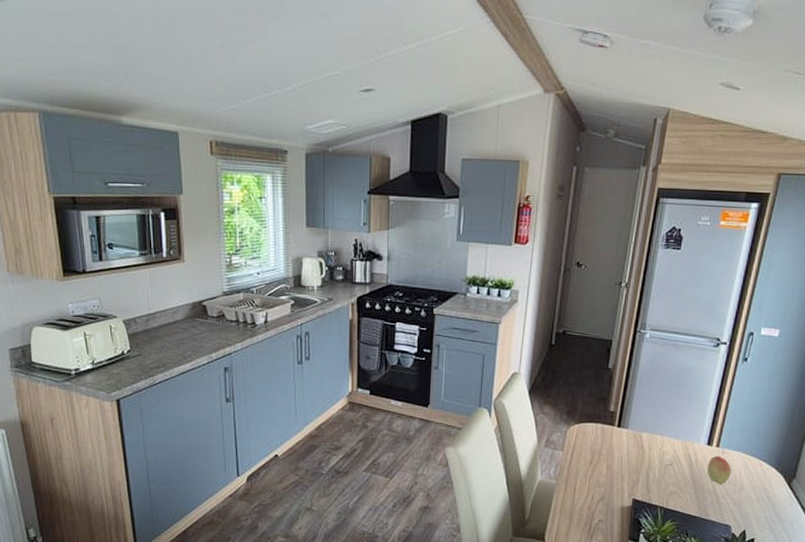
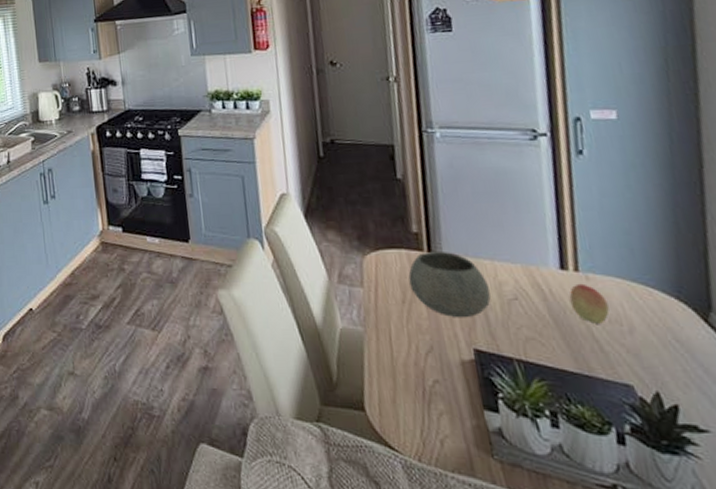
bowl: none [598,426,655,476] -> present [408,251,491,317]

